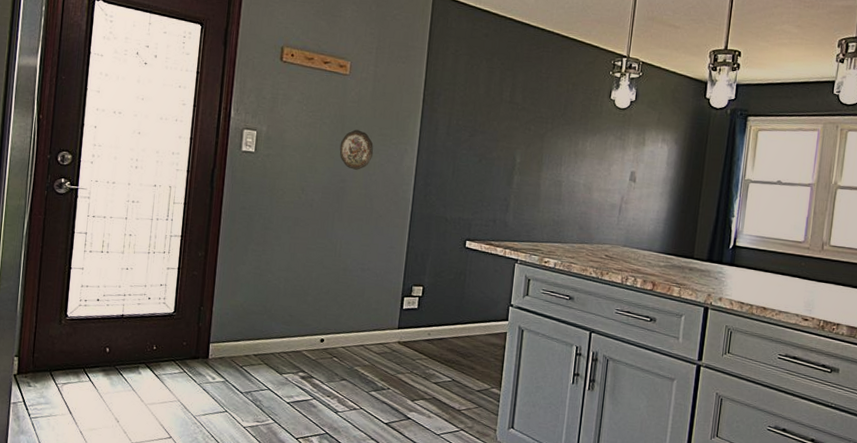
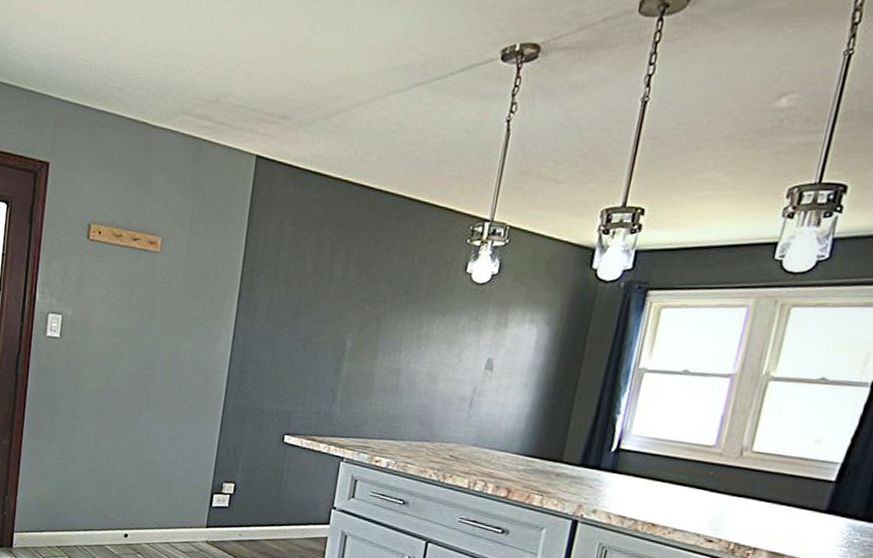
decorative plate: present [339,129,374,170] -> none [147,312,185,357]

